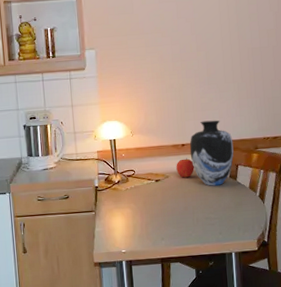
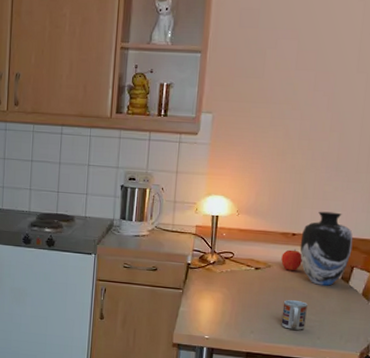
cup: none [185,203,207,230] -> present [281,300,307,330]

